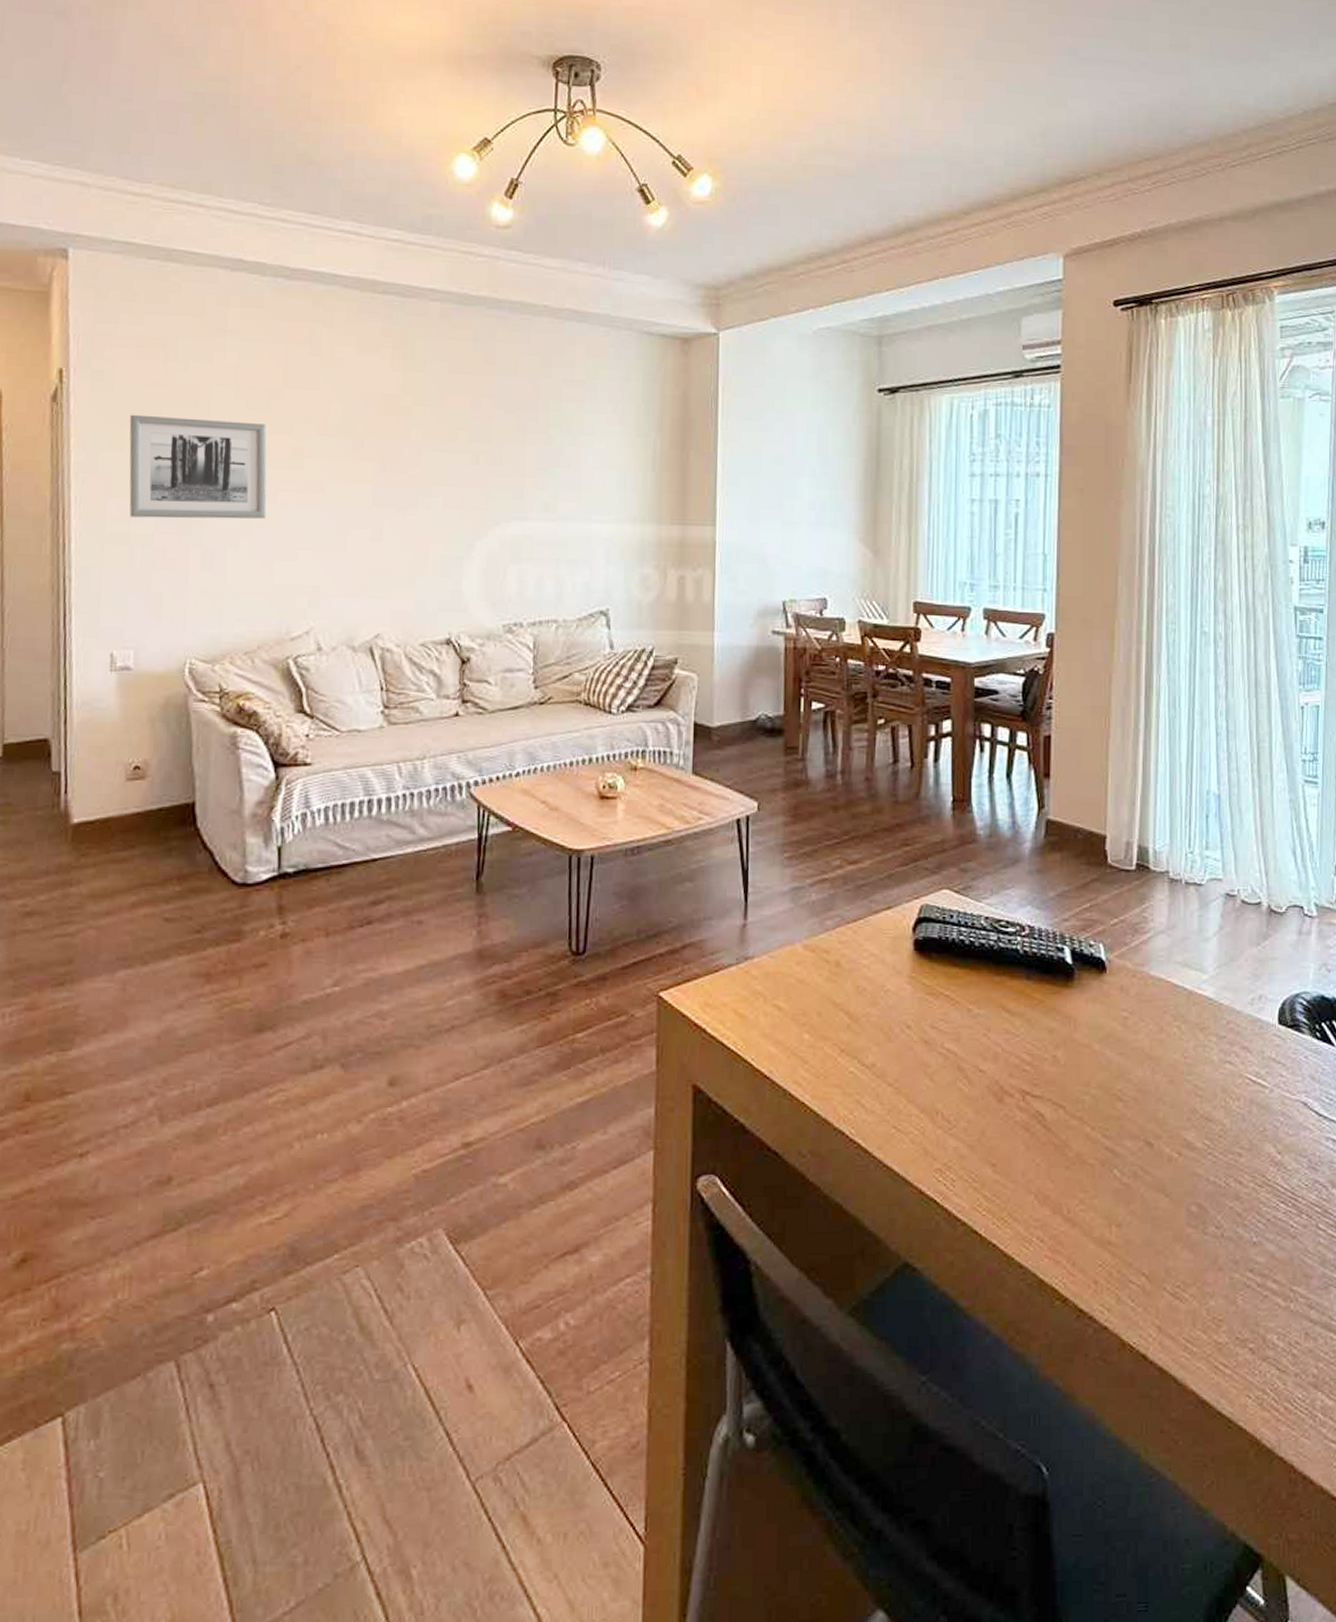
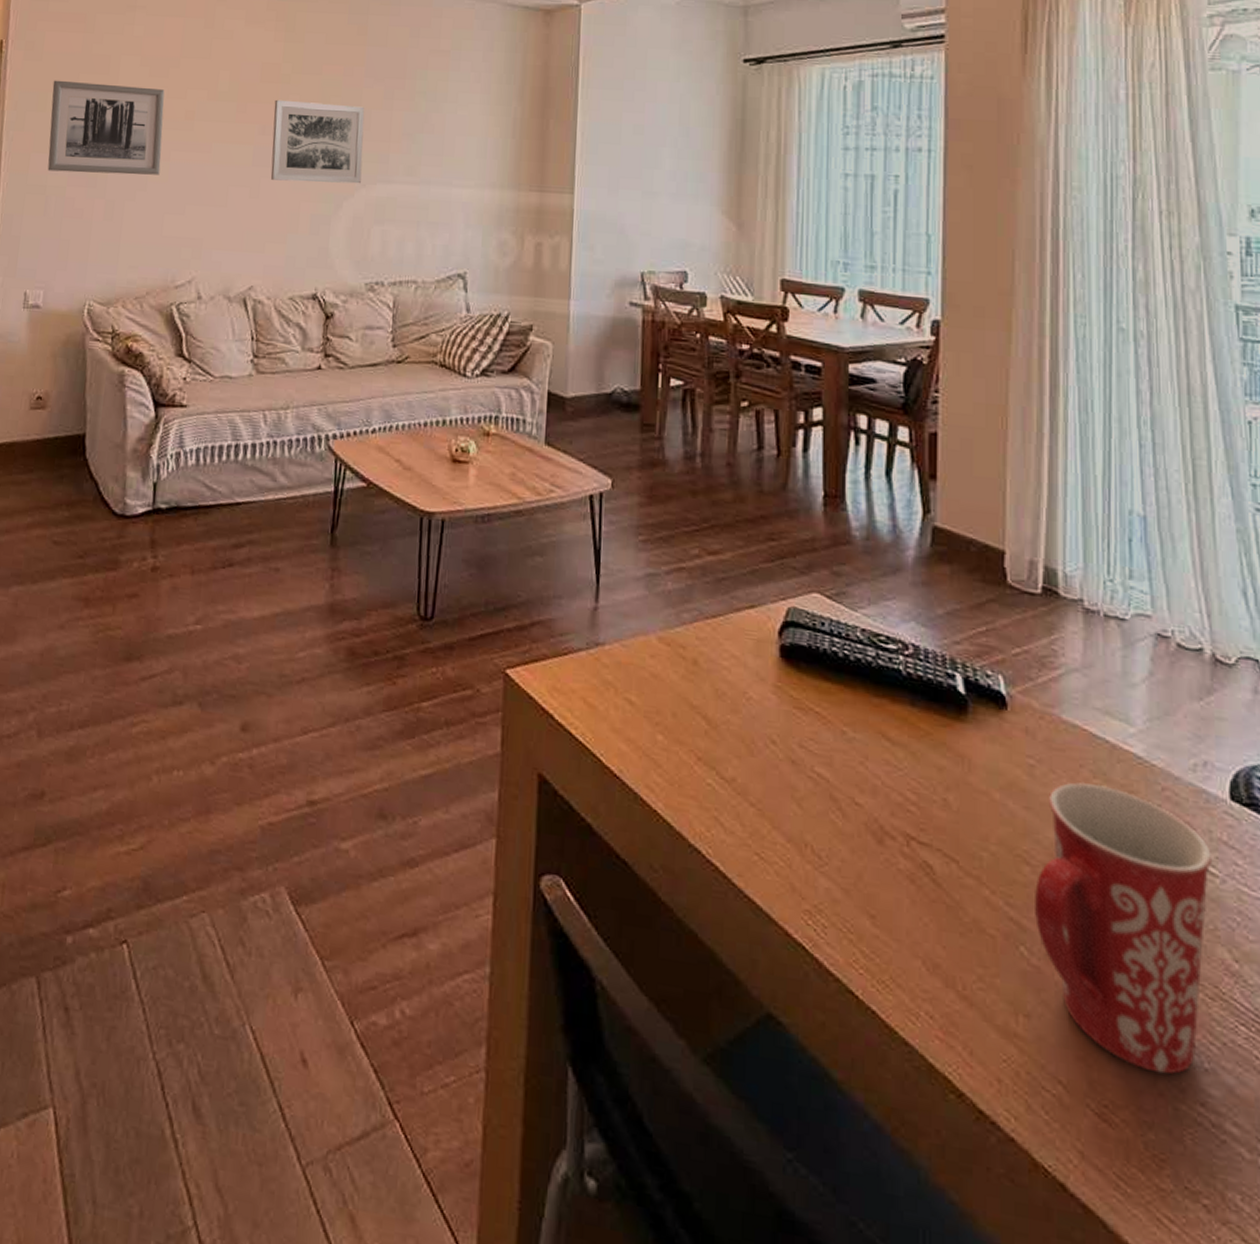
wall art: none [393,434,496,522] -> present [270,99,365,184]
mug: none [1126,1025,1263,1253] -> present [1035,782,1212,1075]

